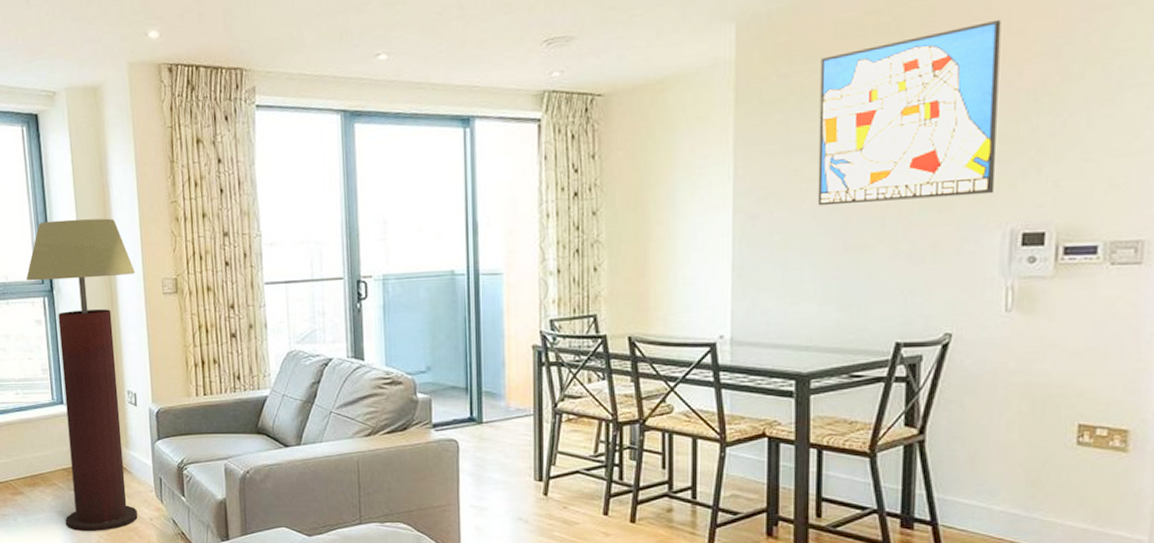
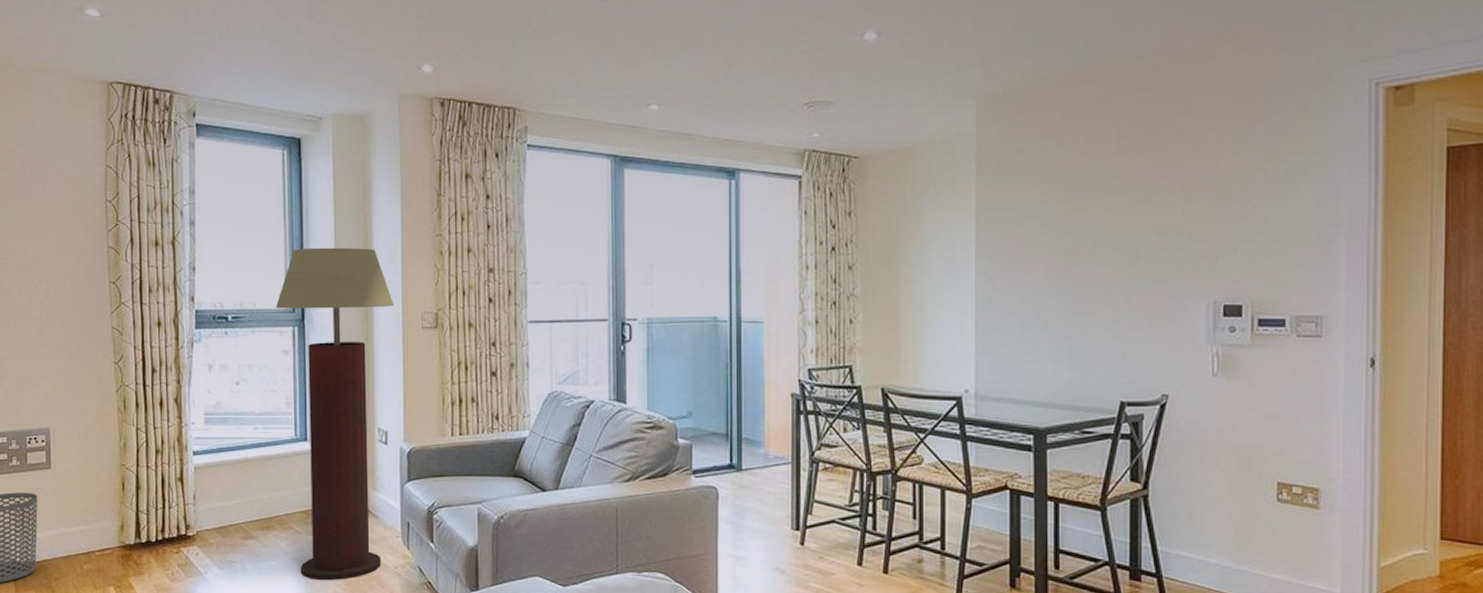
wall art: present [817,19,1001,206] -> none [1050,114,1199,272]

